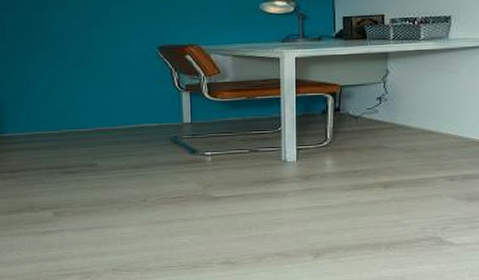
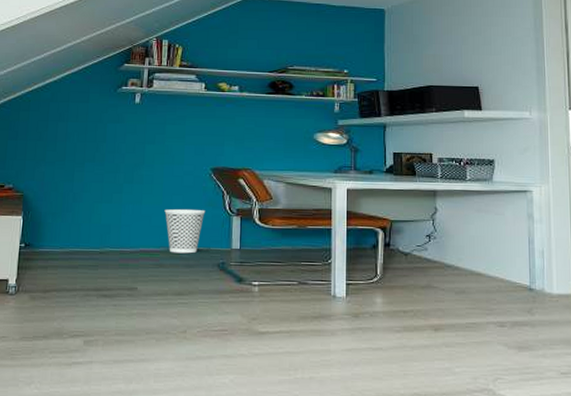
wastebasket: none [115,88,155,130] -> present [164,209,206,254]

